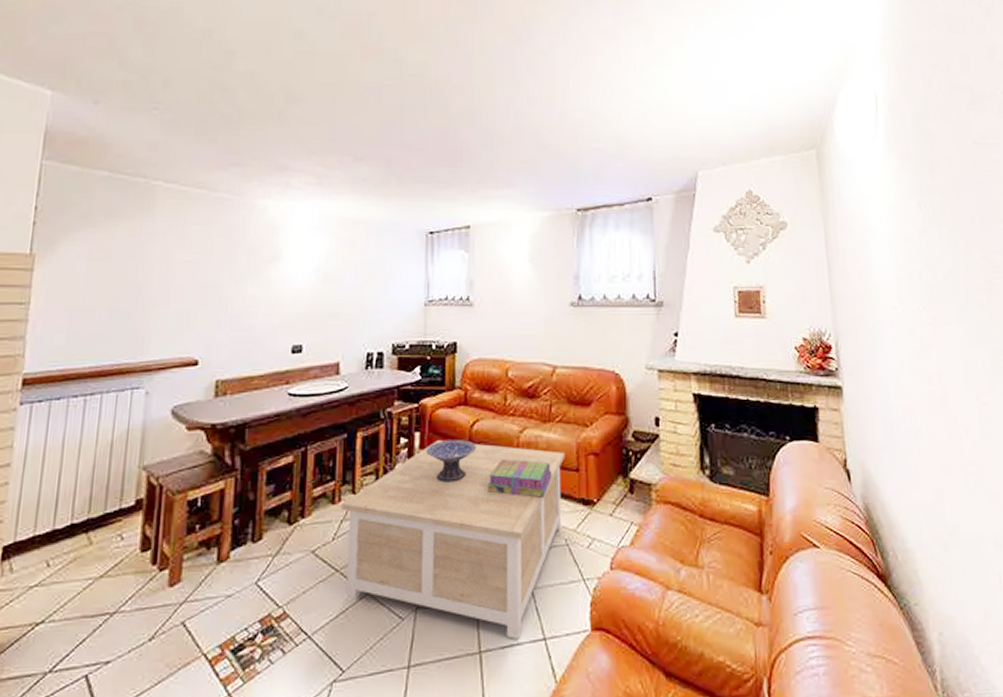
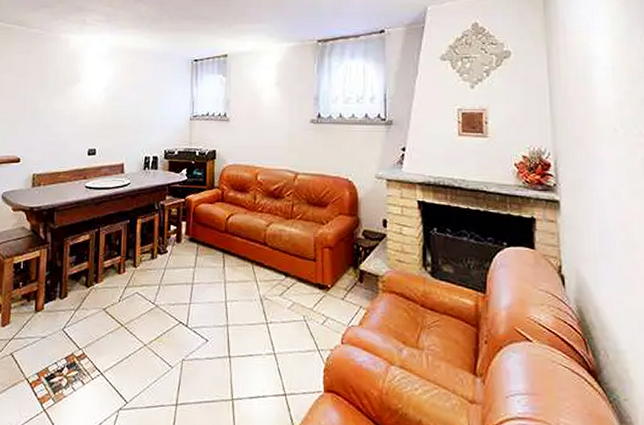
coffee table: present [341,440,565,639] -> none [125,229,305,392]
decorative bowl: present [426,440,477,483] -> none [191,229,232,263]
stack of books: present [486,459,552,498] -> none [239,247,293,280]

